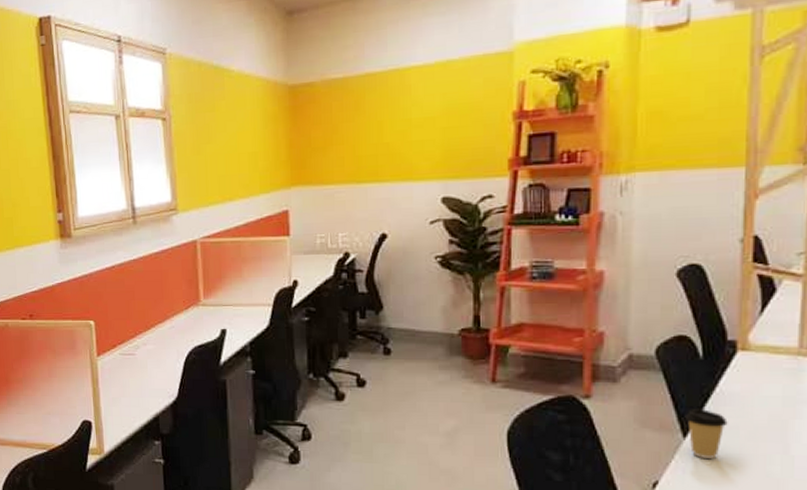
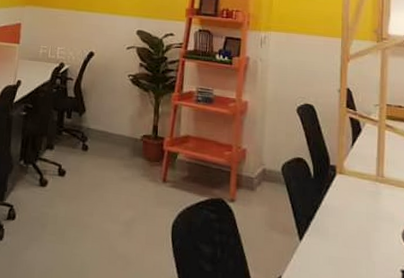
coffee cup: present [686,408,728,460] -> none [301,217,330,261]

